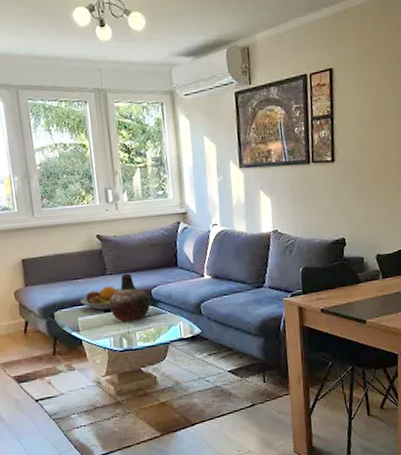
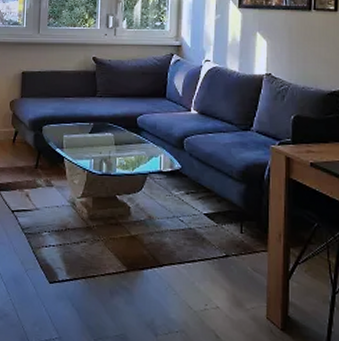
fruit bowl: present [80,286,120,311] -> none [68,107,107,131]
vase: present [108,273,151,323] -> none [94,97,134,147]

